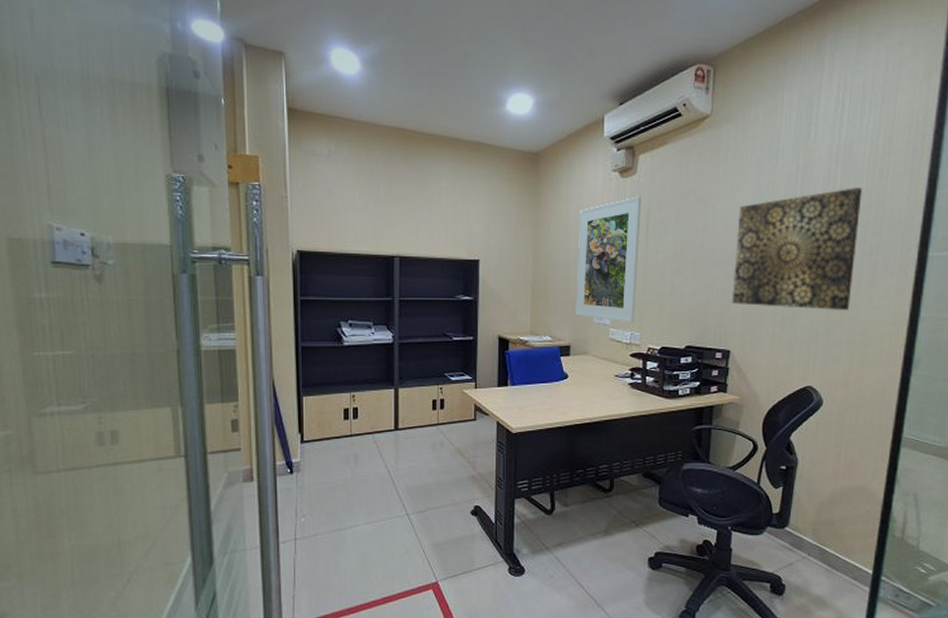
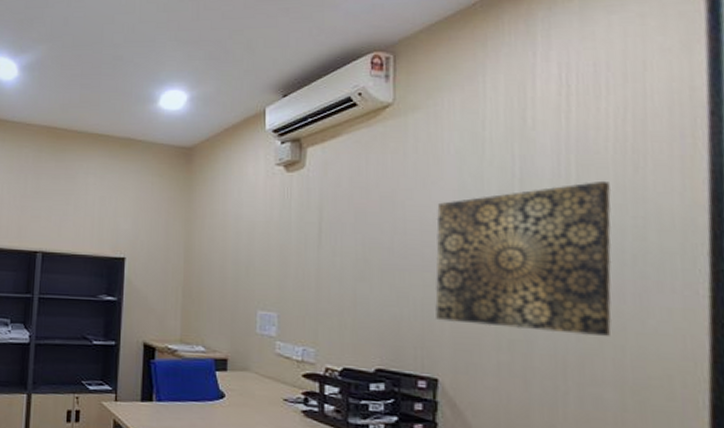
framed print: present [575,196,641,323] -> none [234,192,312,337]

